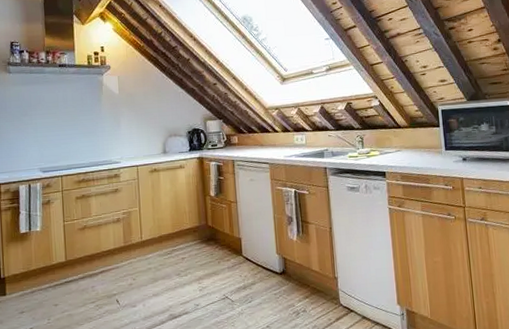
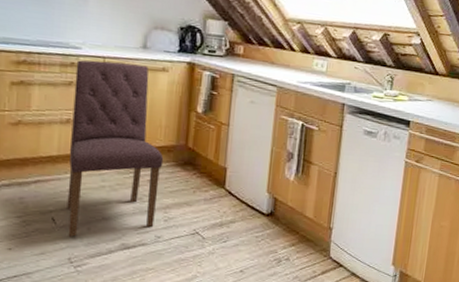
dining chair: none [118,166,192,314] -> present [67,60,164,237]

